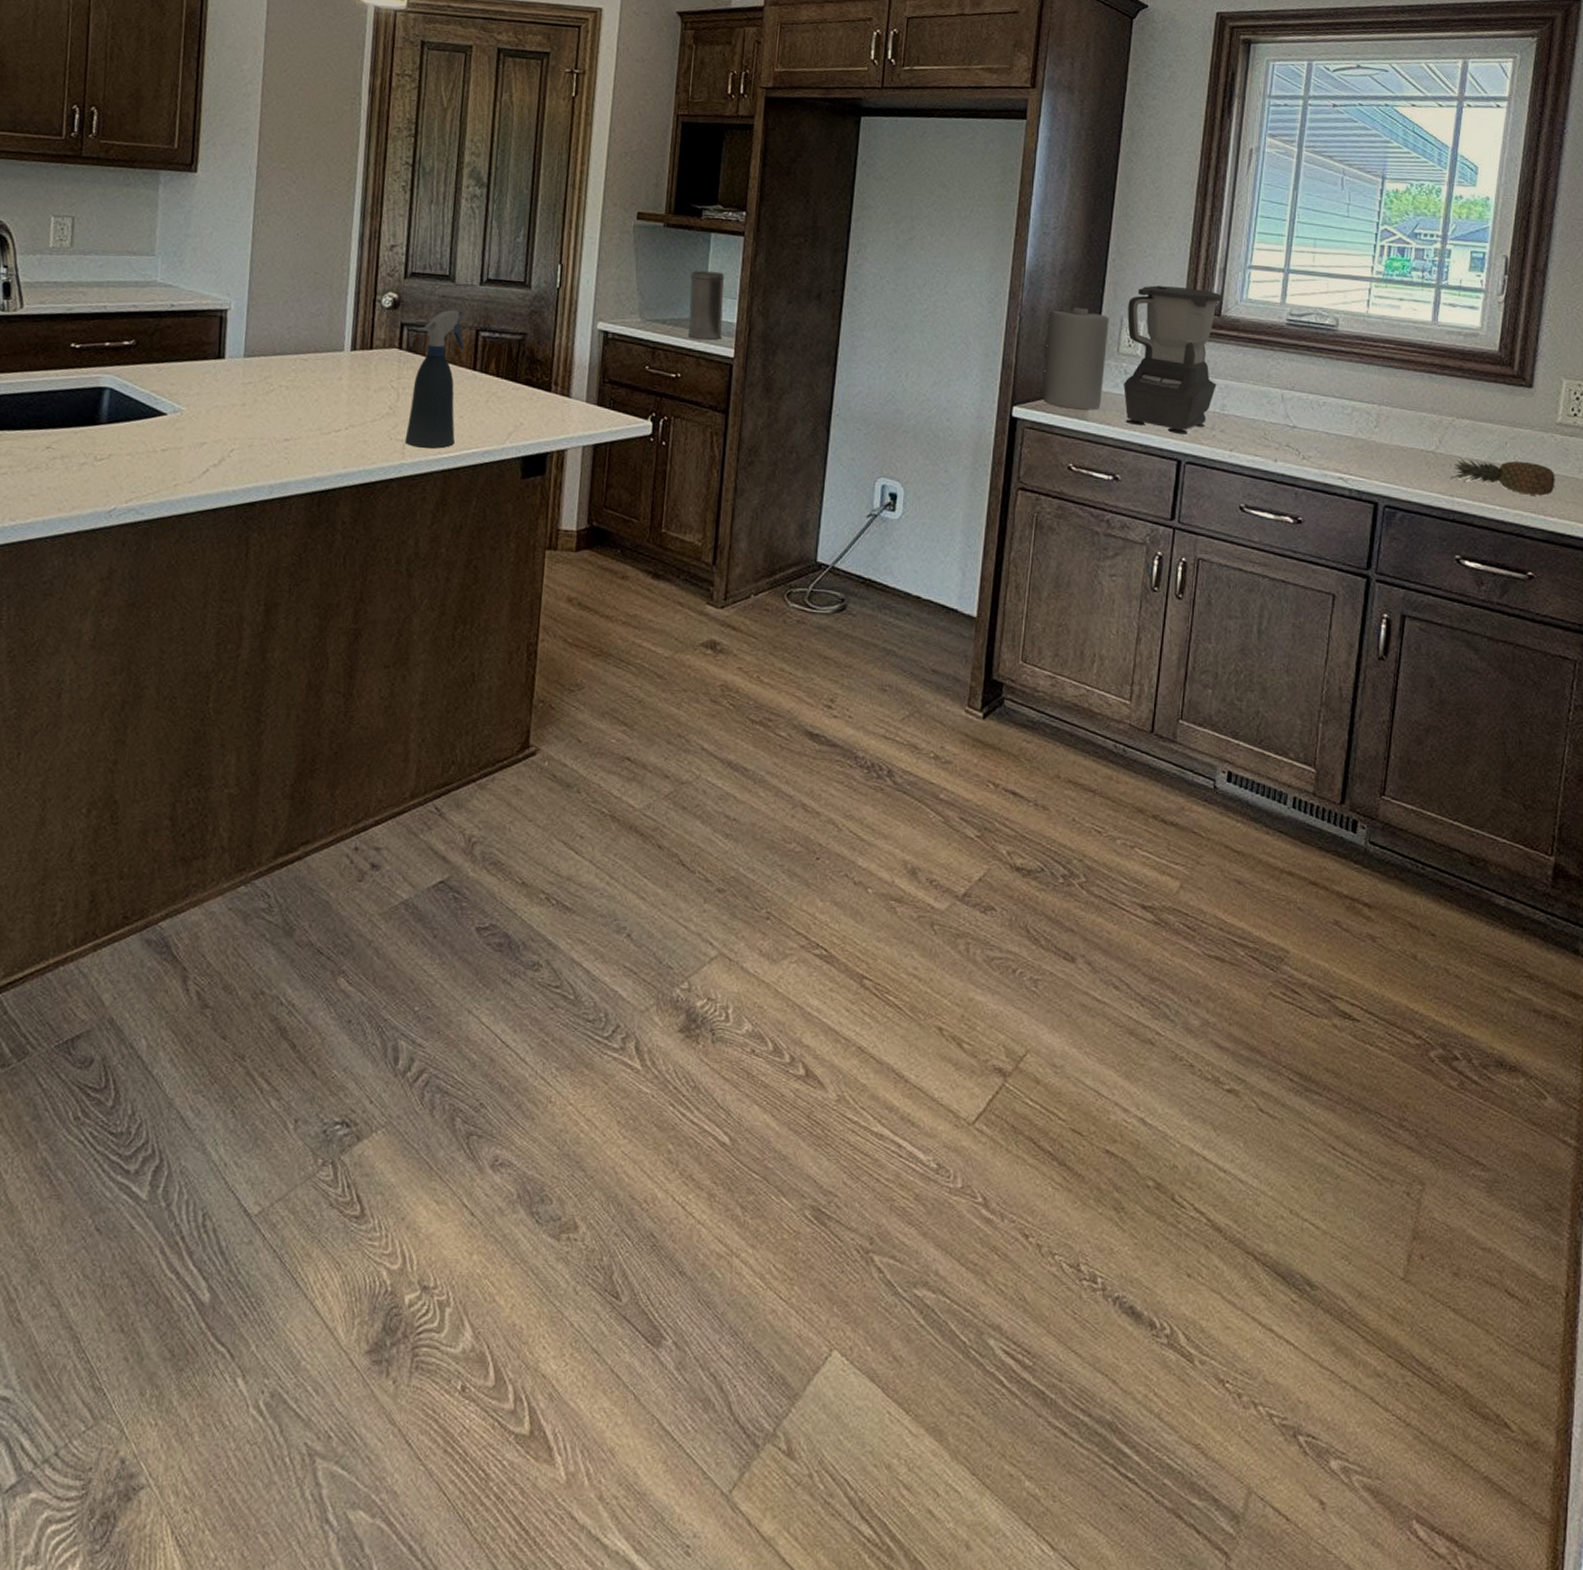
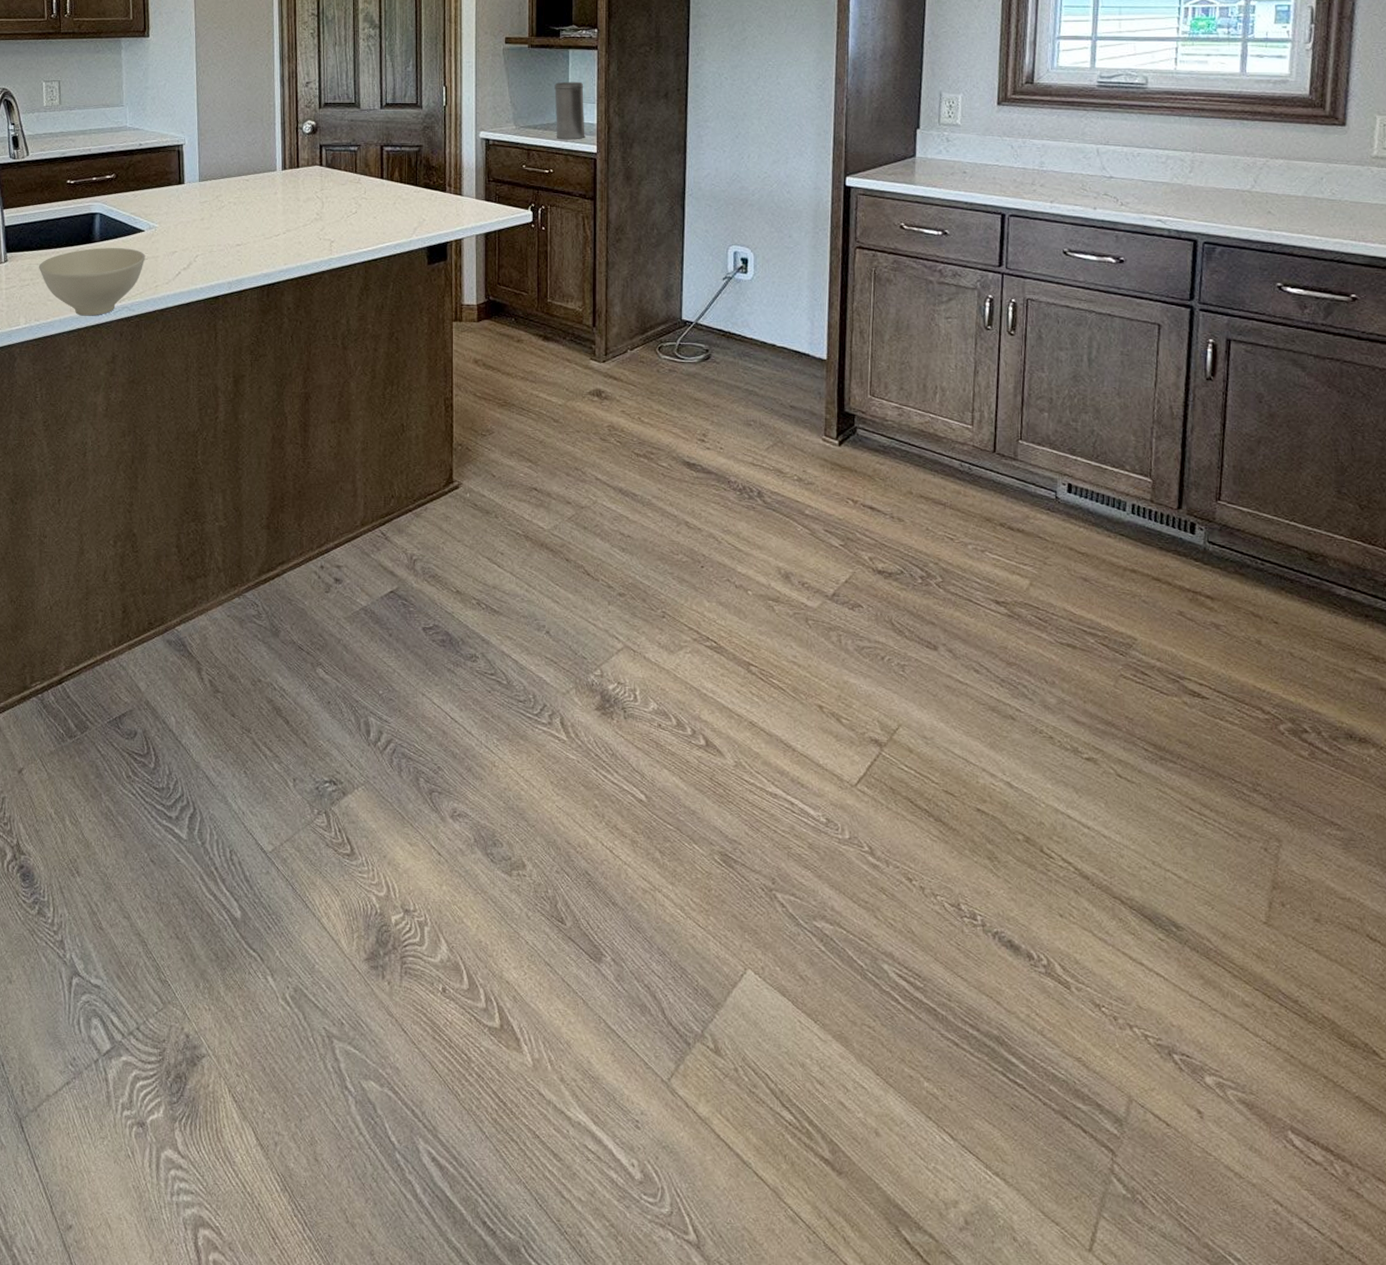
bowl: none [22,432,166,519] -> present [39,248,146,316]
spray bottle: present [405,310,465,450] -> none [331,131,373,246]
paper towel holder: present [1042,307,1109,411] -> none [871,87,929,176]
blender: present [1123,285,1223,434] -> none [945,61,1035,191]
fruit: present [1451,458,1555,496] -> none [1268,194,1374,224]

